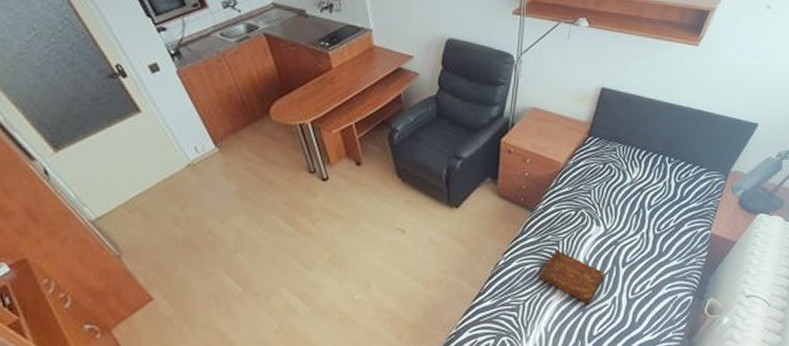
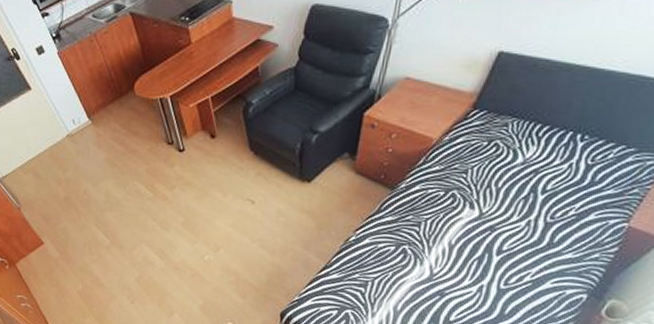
bible: present [538,250,606,305] -> none [392,231,475,290]

